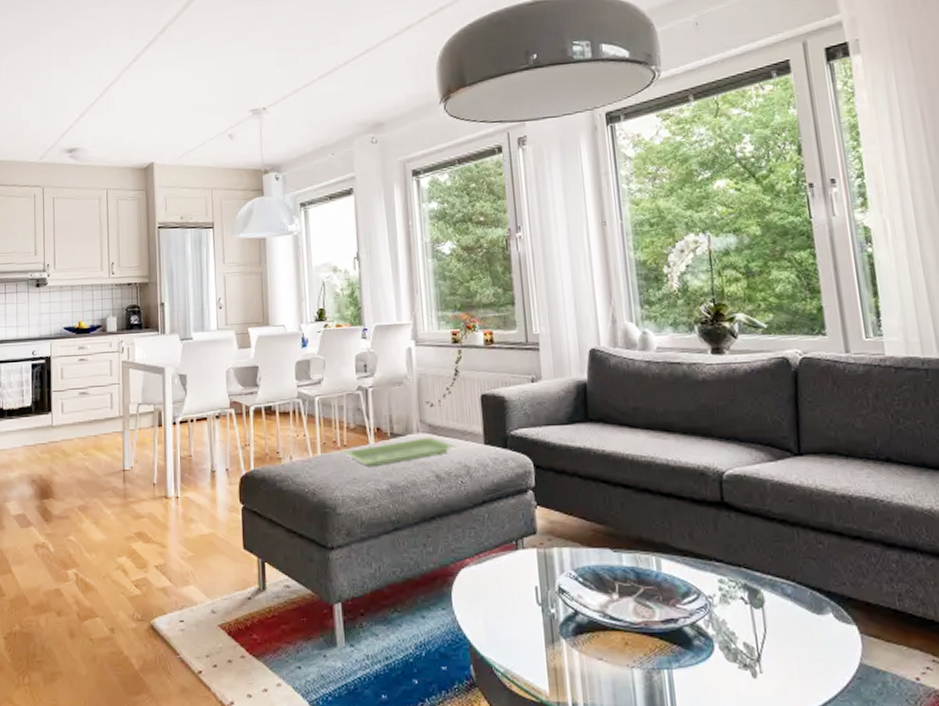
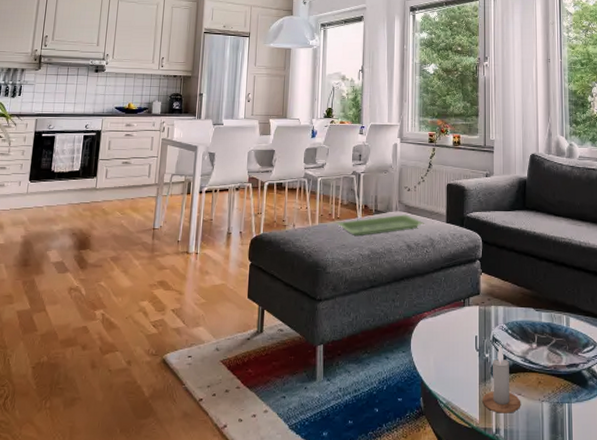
candle: none [551,596,604,683] -> present [482,344,521,413]

